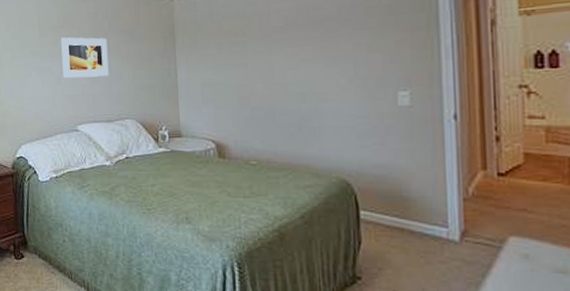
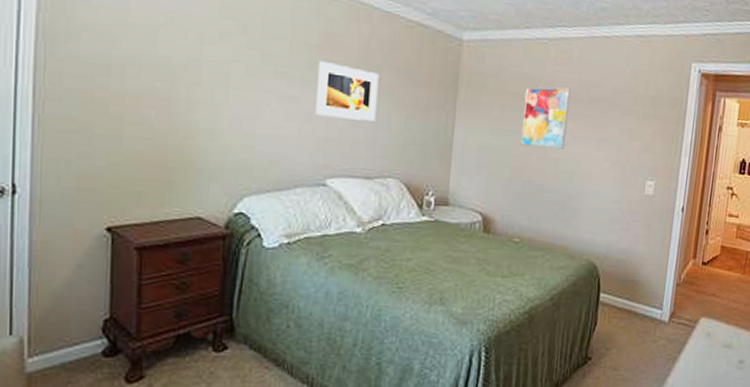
wall art: none [240,15,291,76] -> present [520,86,571,149]

